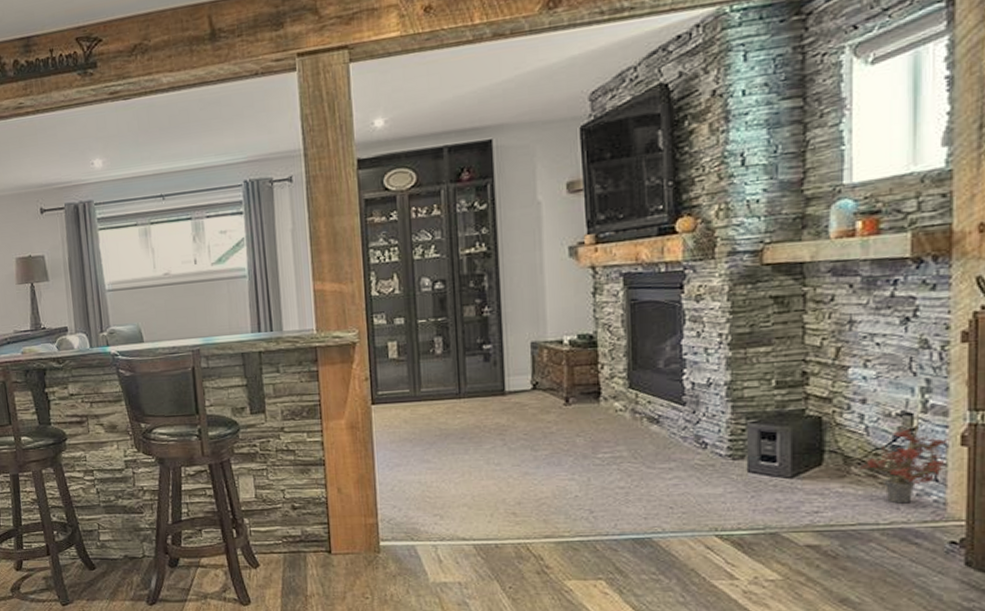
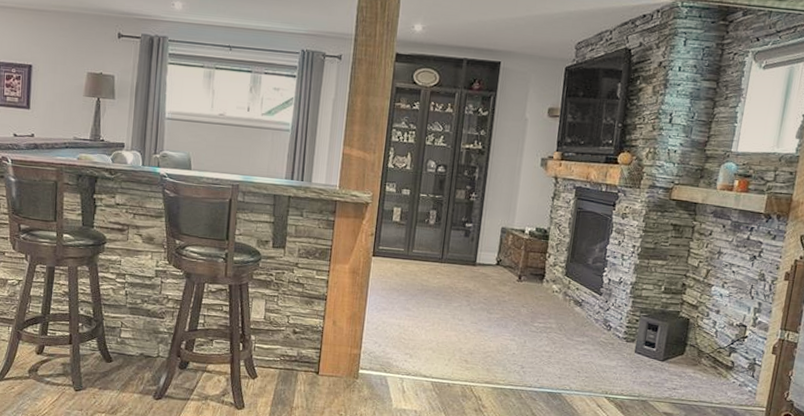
potted plant: present [853,415,950,504] -> none [704,327,766,391]

